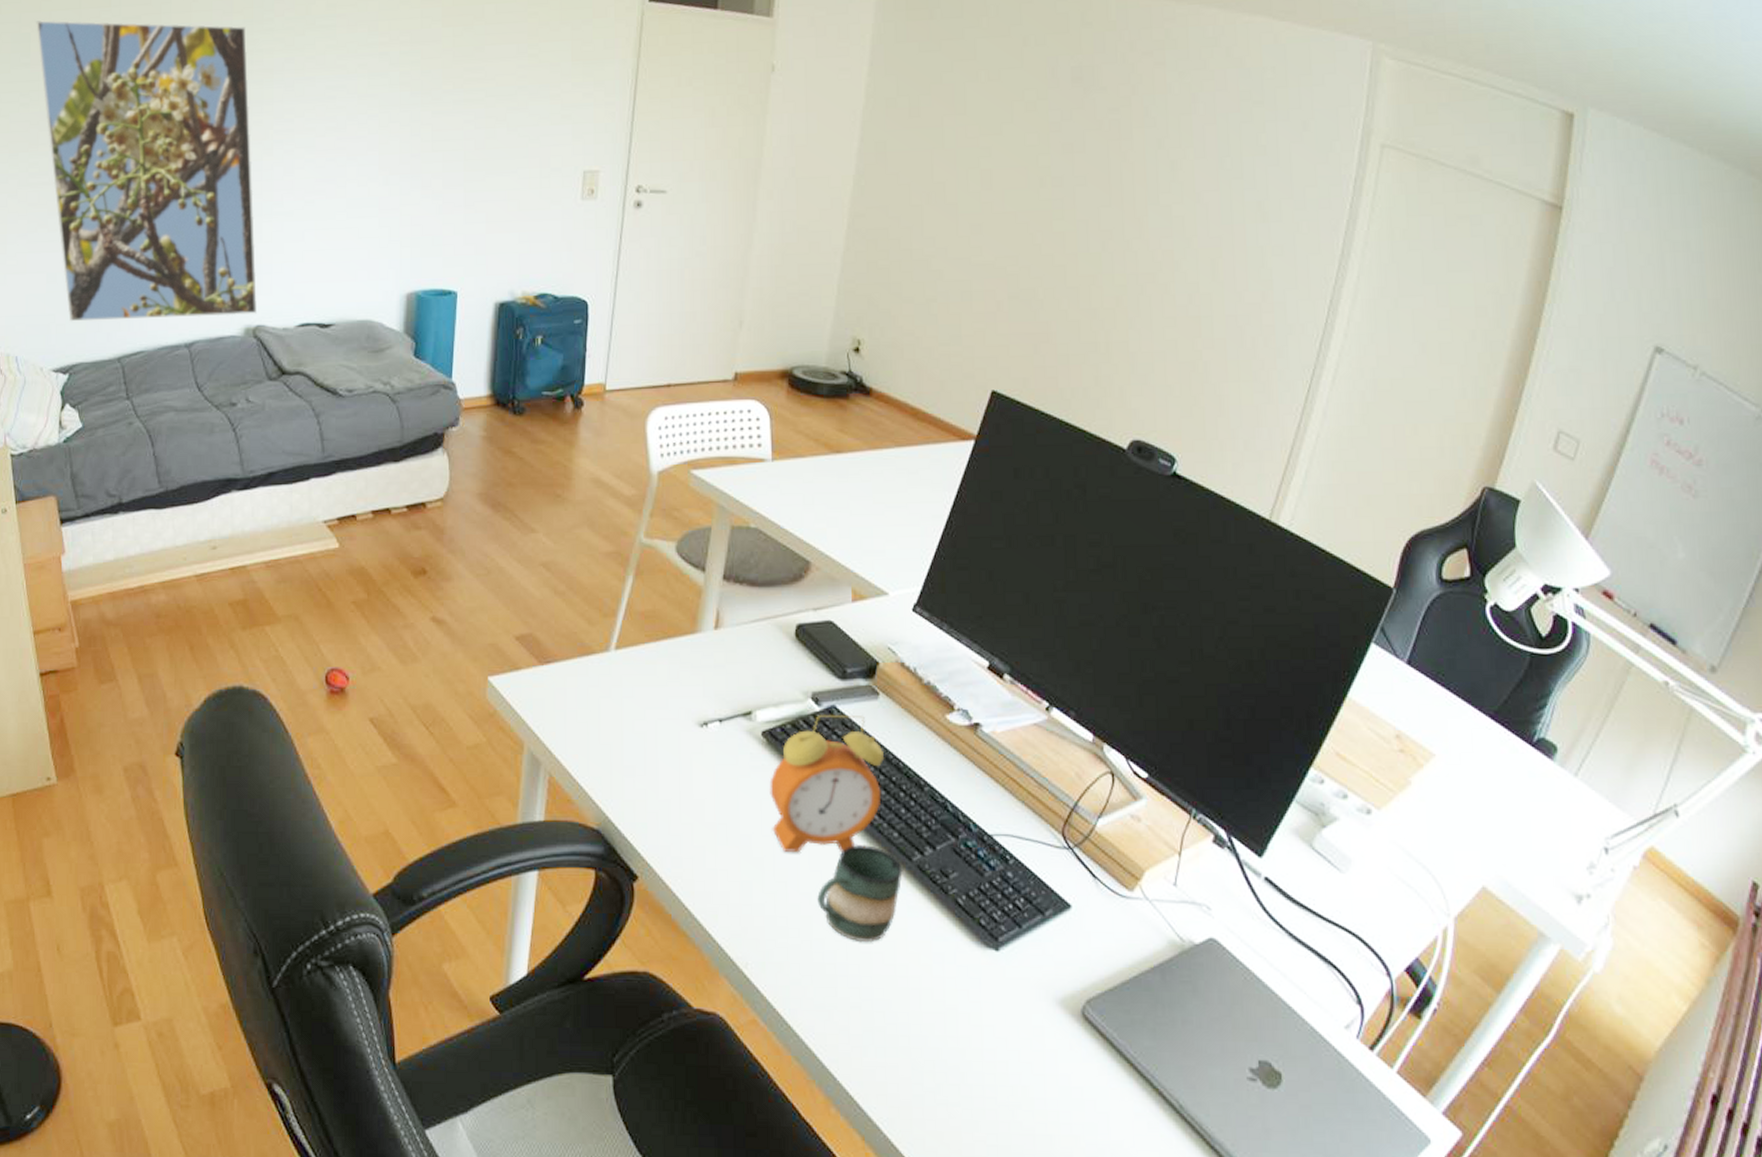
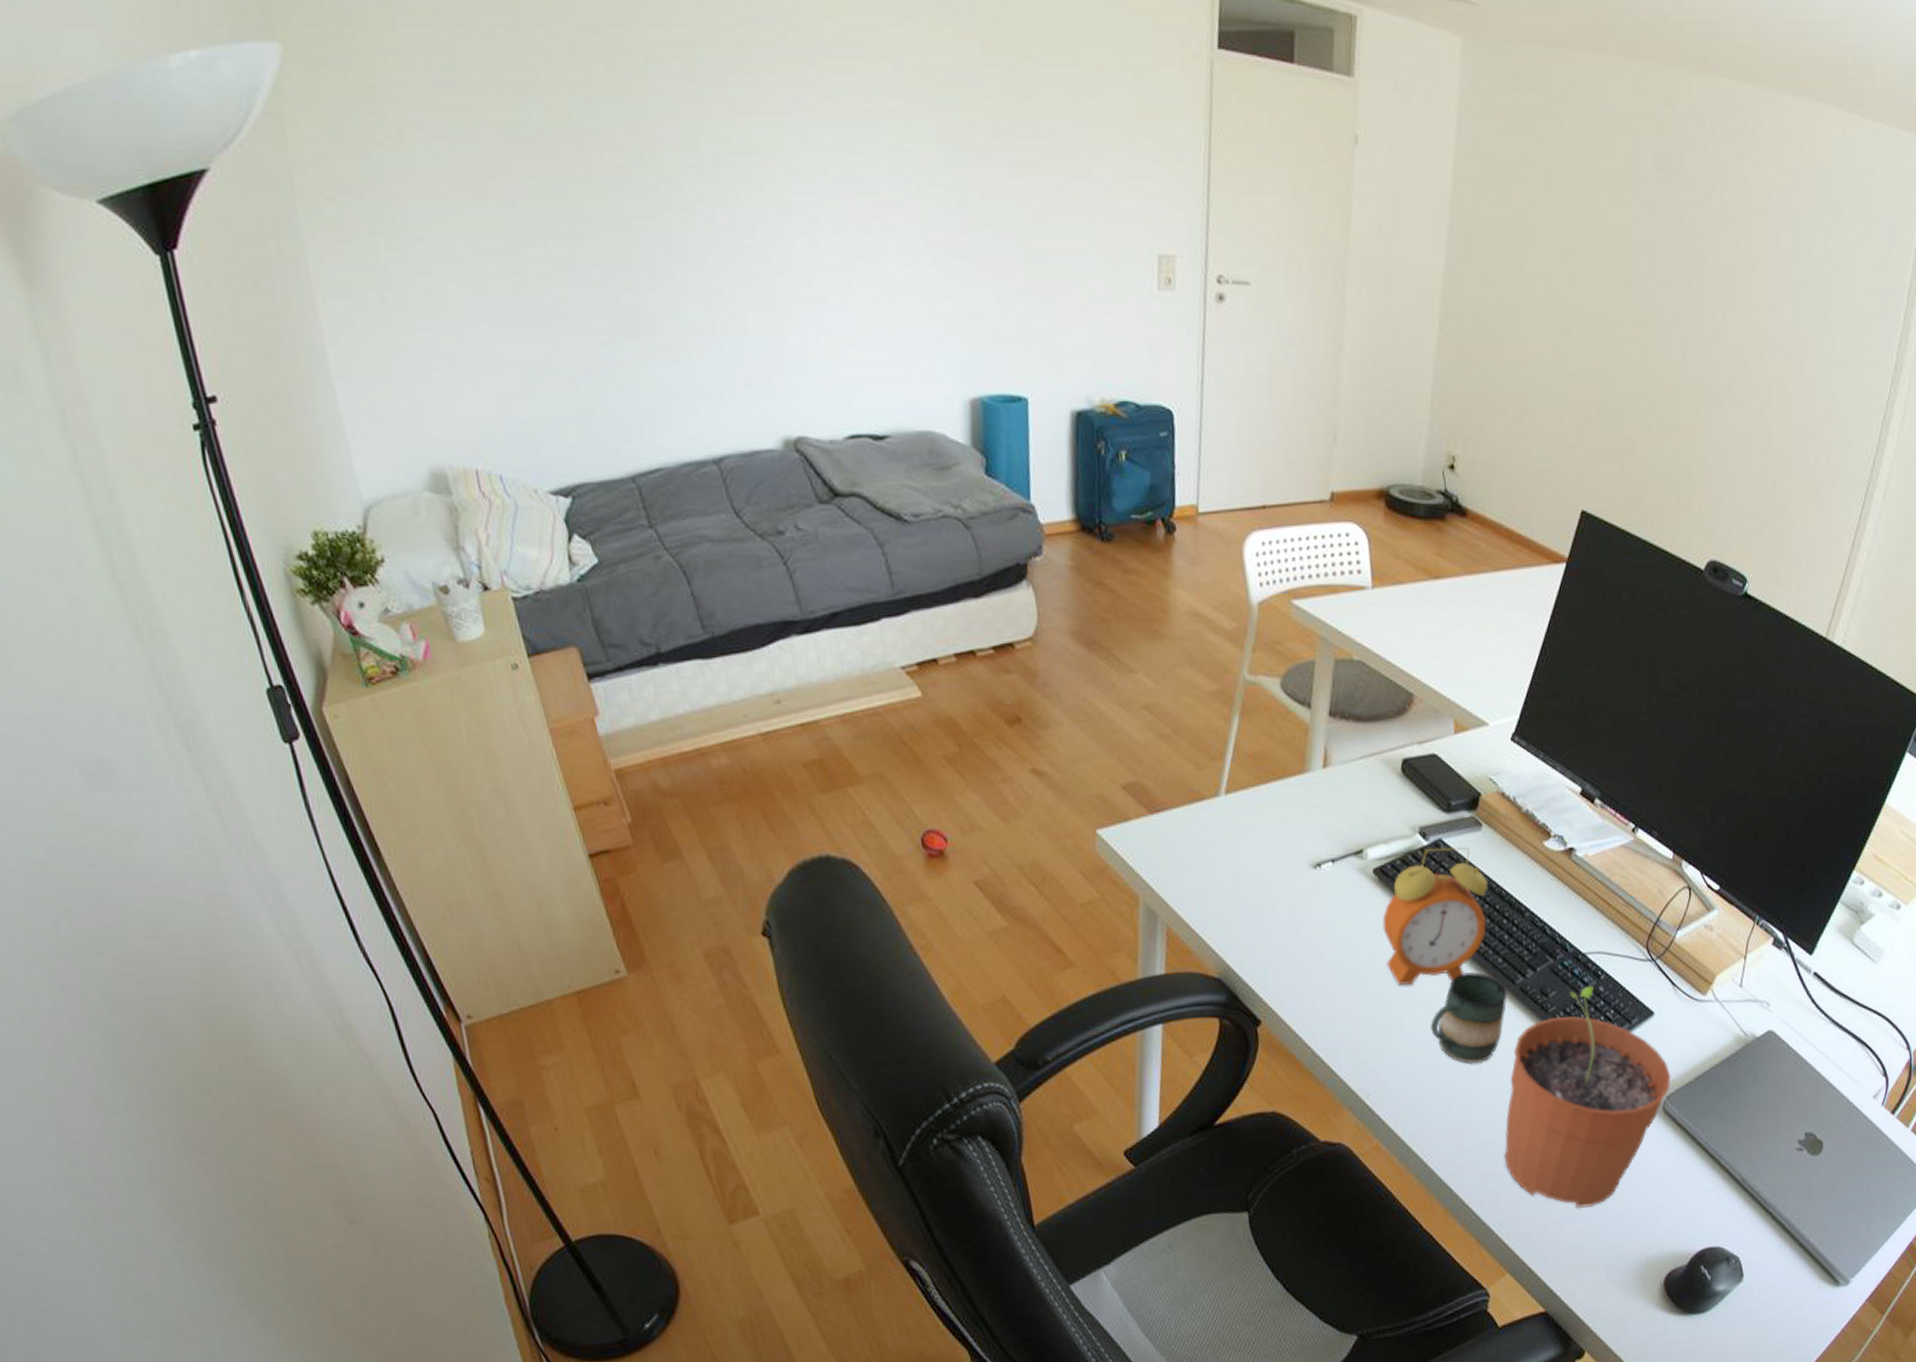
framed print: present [36,20,257,322] -> none [458,25,796,432]
plant pot: none [895,869,1092,1116] -> present [1504,985,1671,1208]

